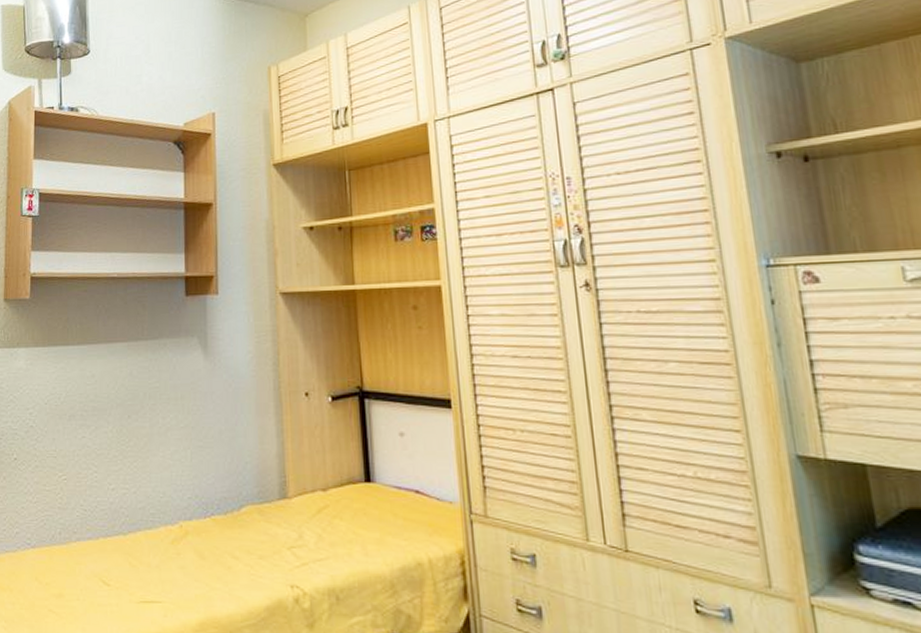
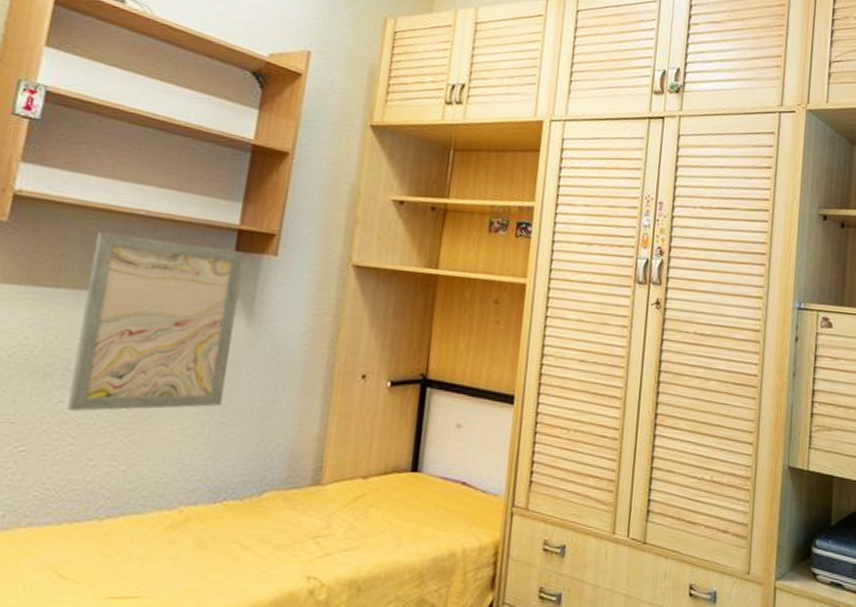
wall art: none [87,295,197,445] -> present [66,232,245,412]

